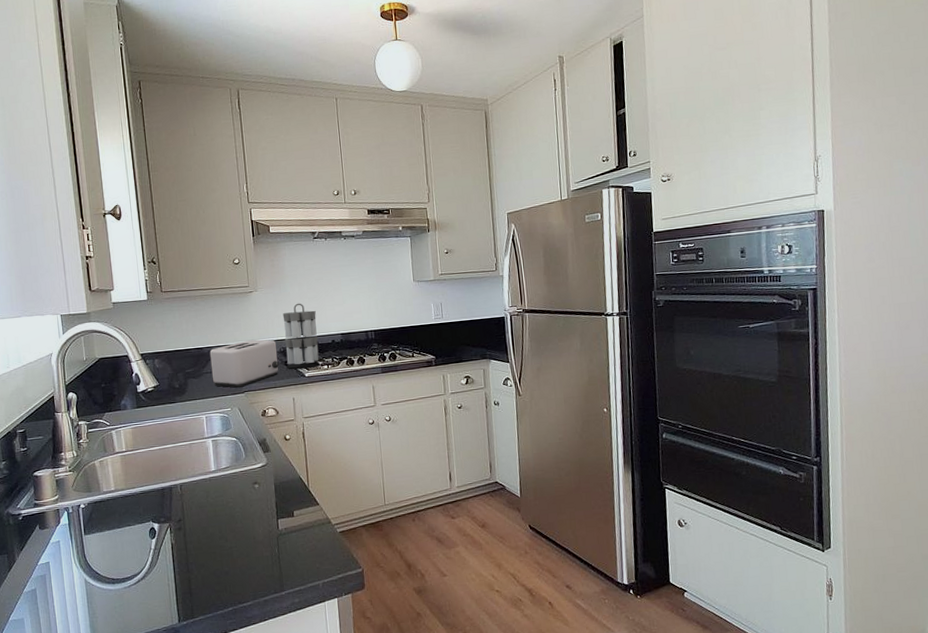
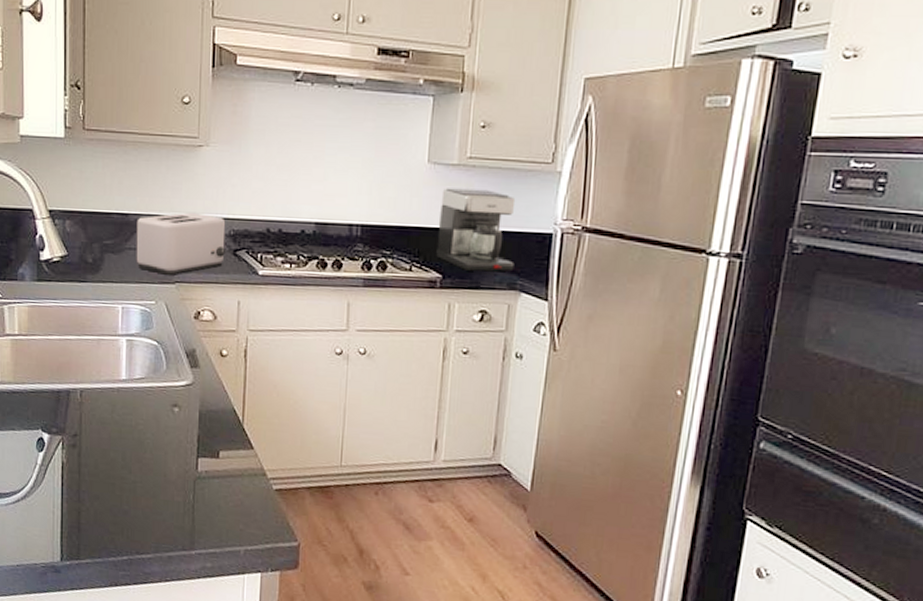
spice rack: present [282,303,321,370] -> none [235,170,284,265]
coffee maker: none [426,294,483,351] -> present [436,188,516,272]

